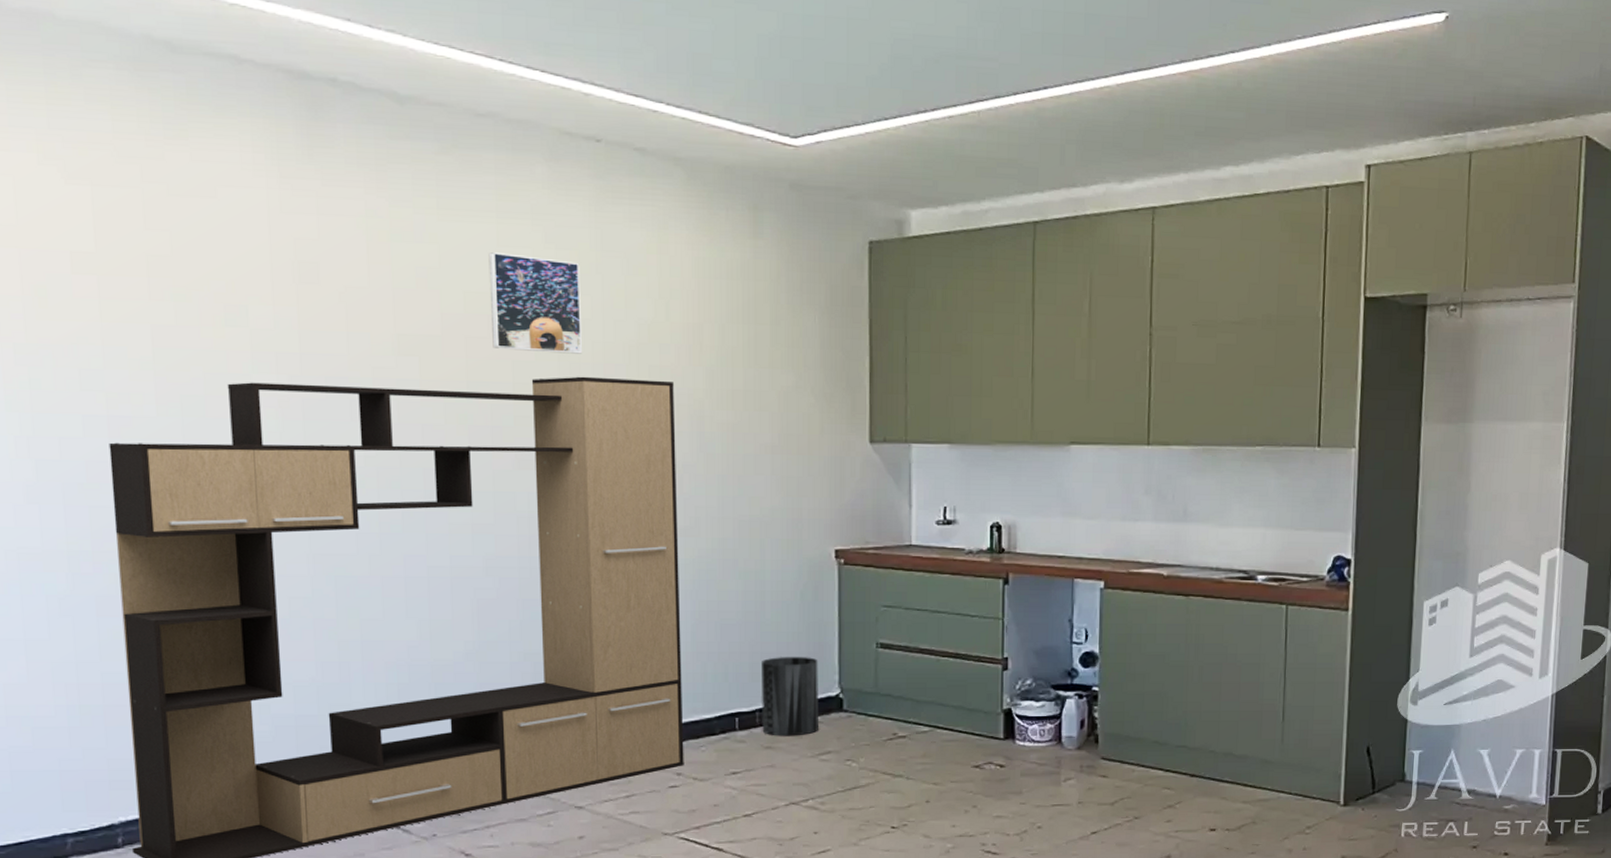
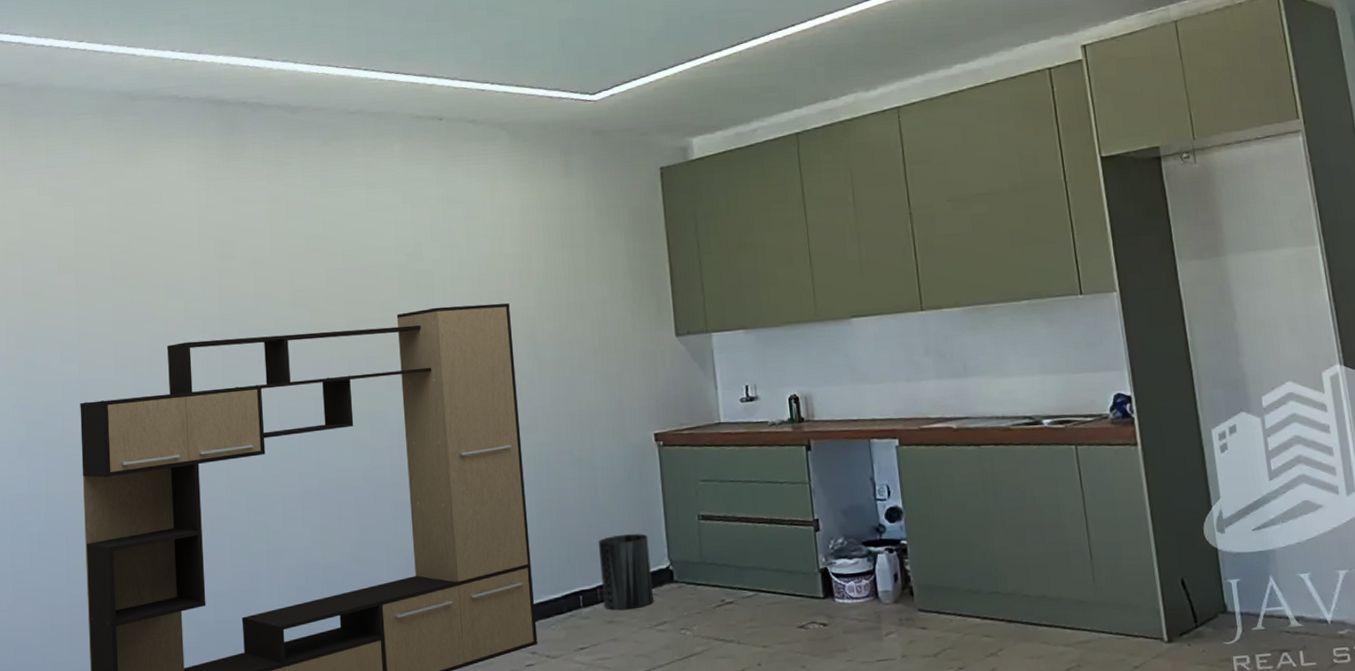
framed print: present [488,252,582,354] -> none [360,216,435,293]

